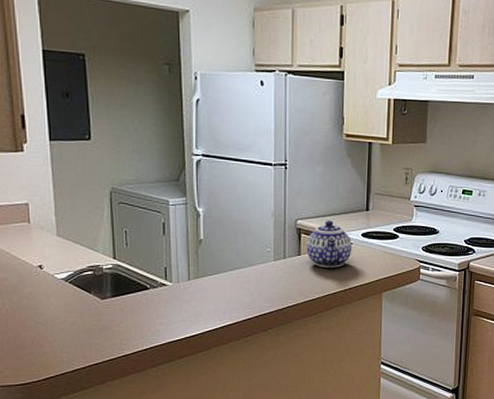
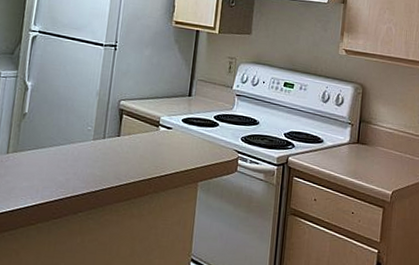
teapot: present [306,220,352,268] -> none [126,102,172,152]

